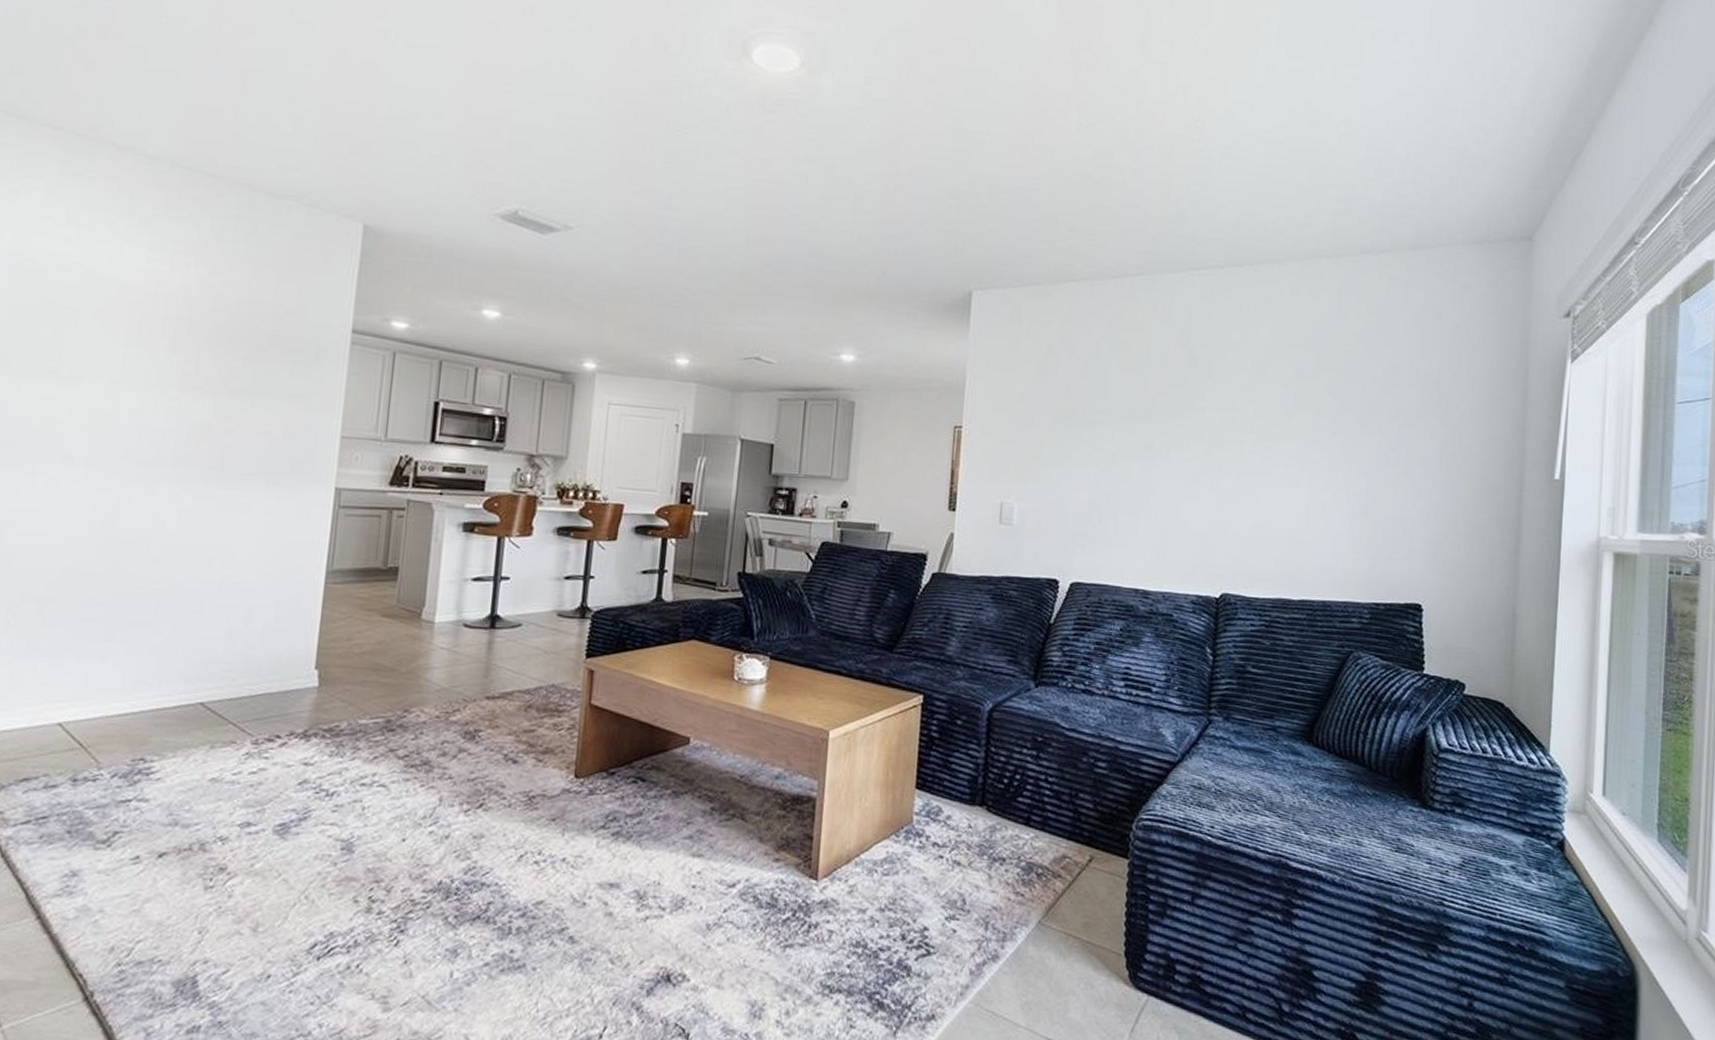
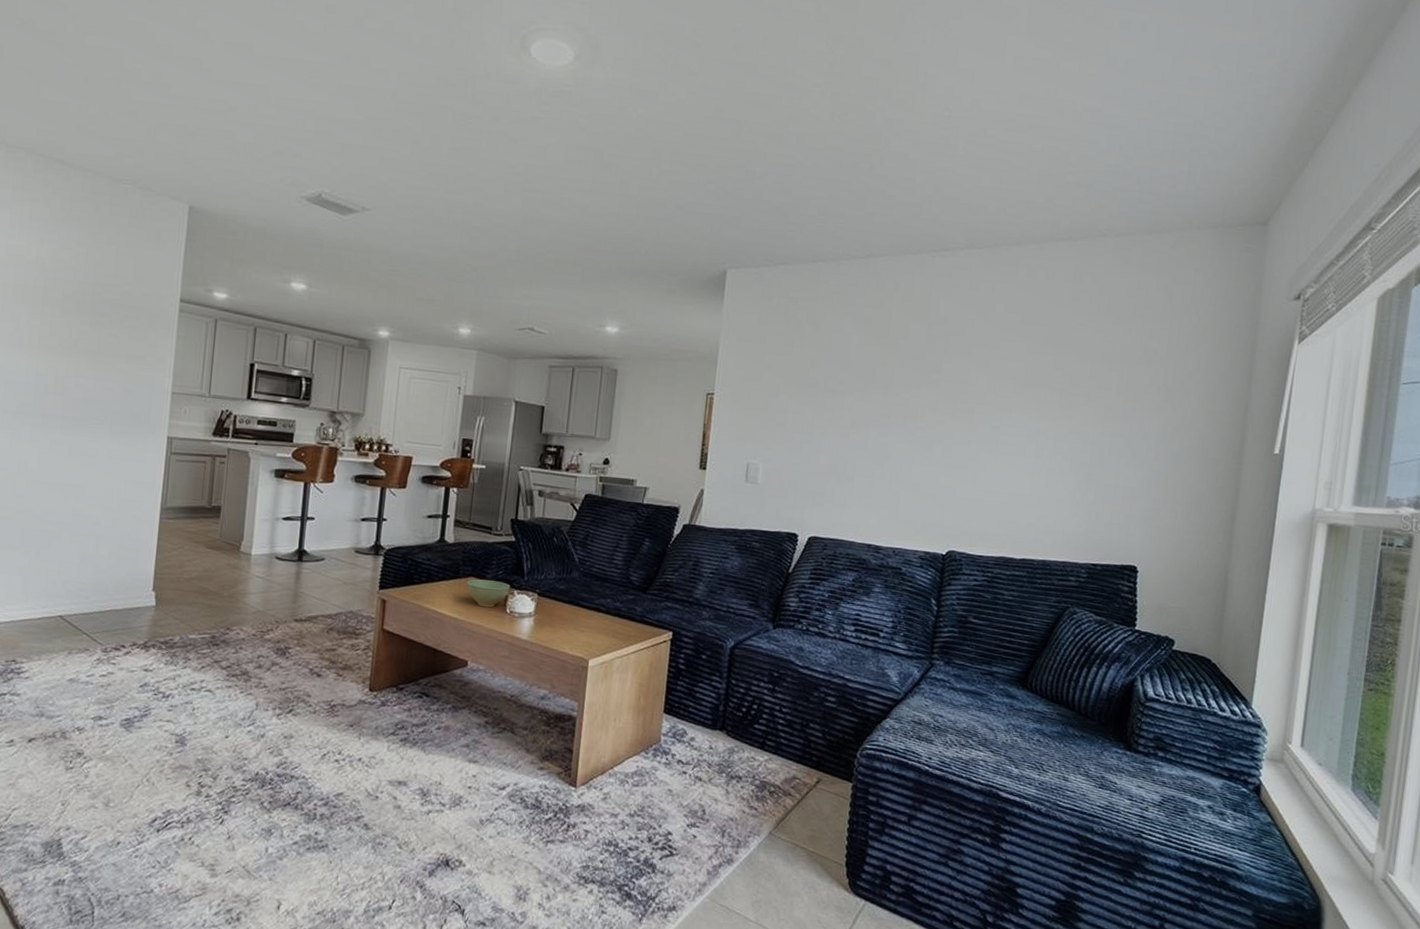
bowl: none [688,642,739,675] -> present [467,579,511,608]

